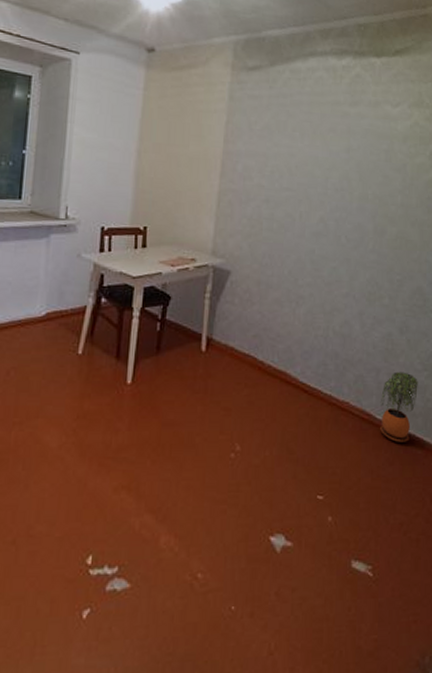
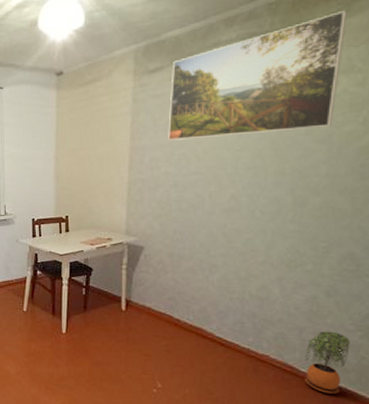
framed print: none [262,47,419,157] -> present [168,11,347,141]

